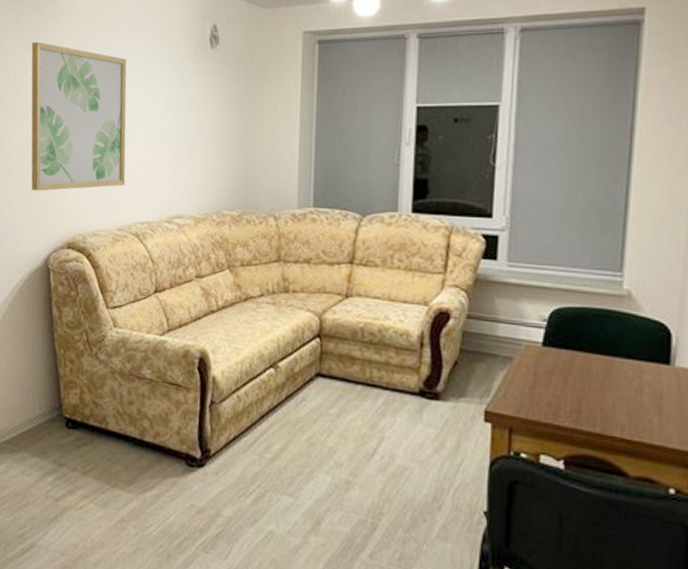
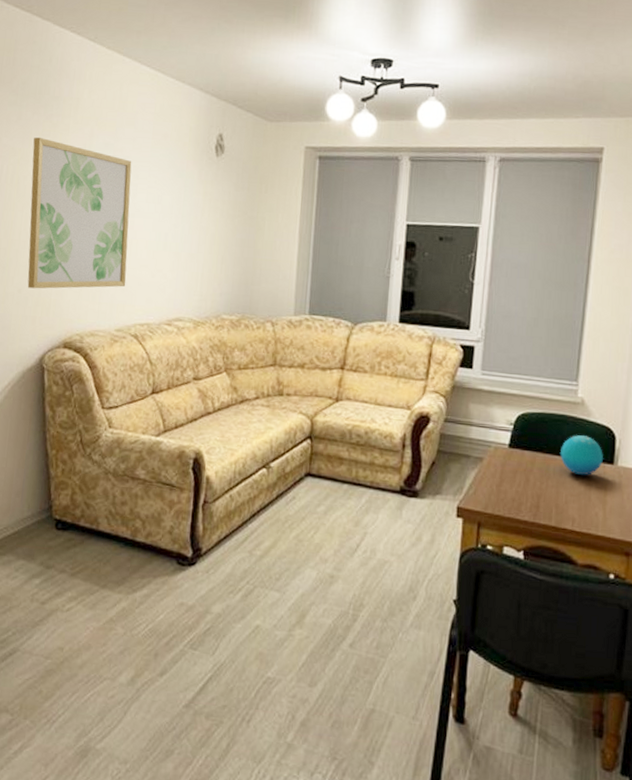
decorative orb: none [603,332,658,378] -> present [559,435,604,476]

